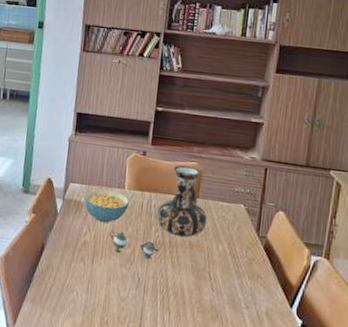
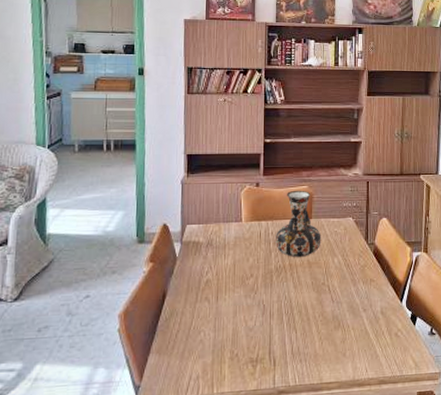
cereal bowl: present [84,189,129,223] -> none [202,225,247,259]
teapot: present [109,231,159,259] -> none [232,263,280,285]

